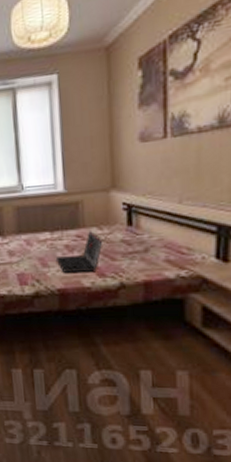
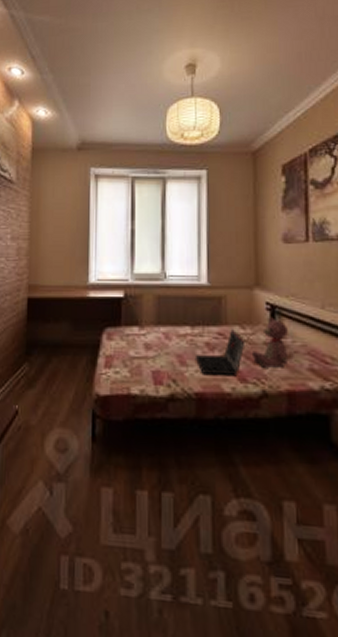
teddy bear: none [109,216,146,263] -> present [251,317,289,368]

